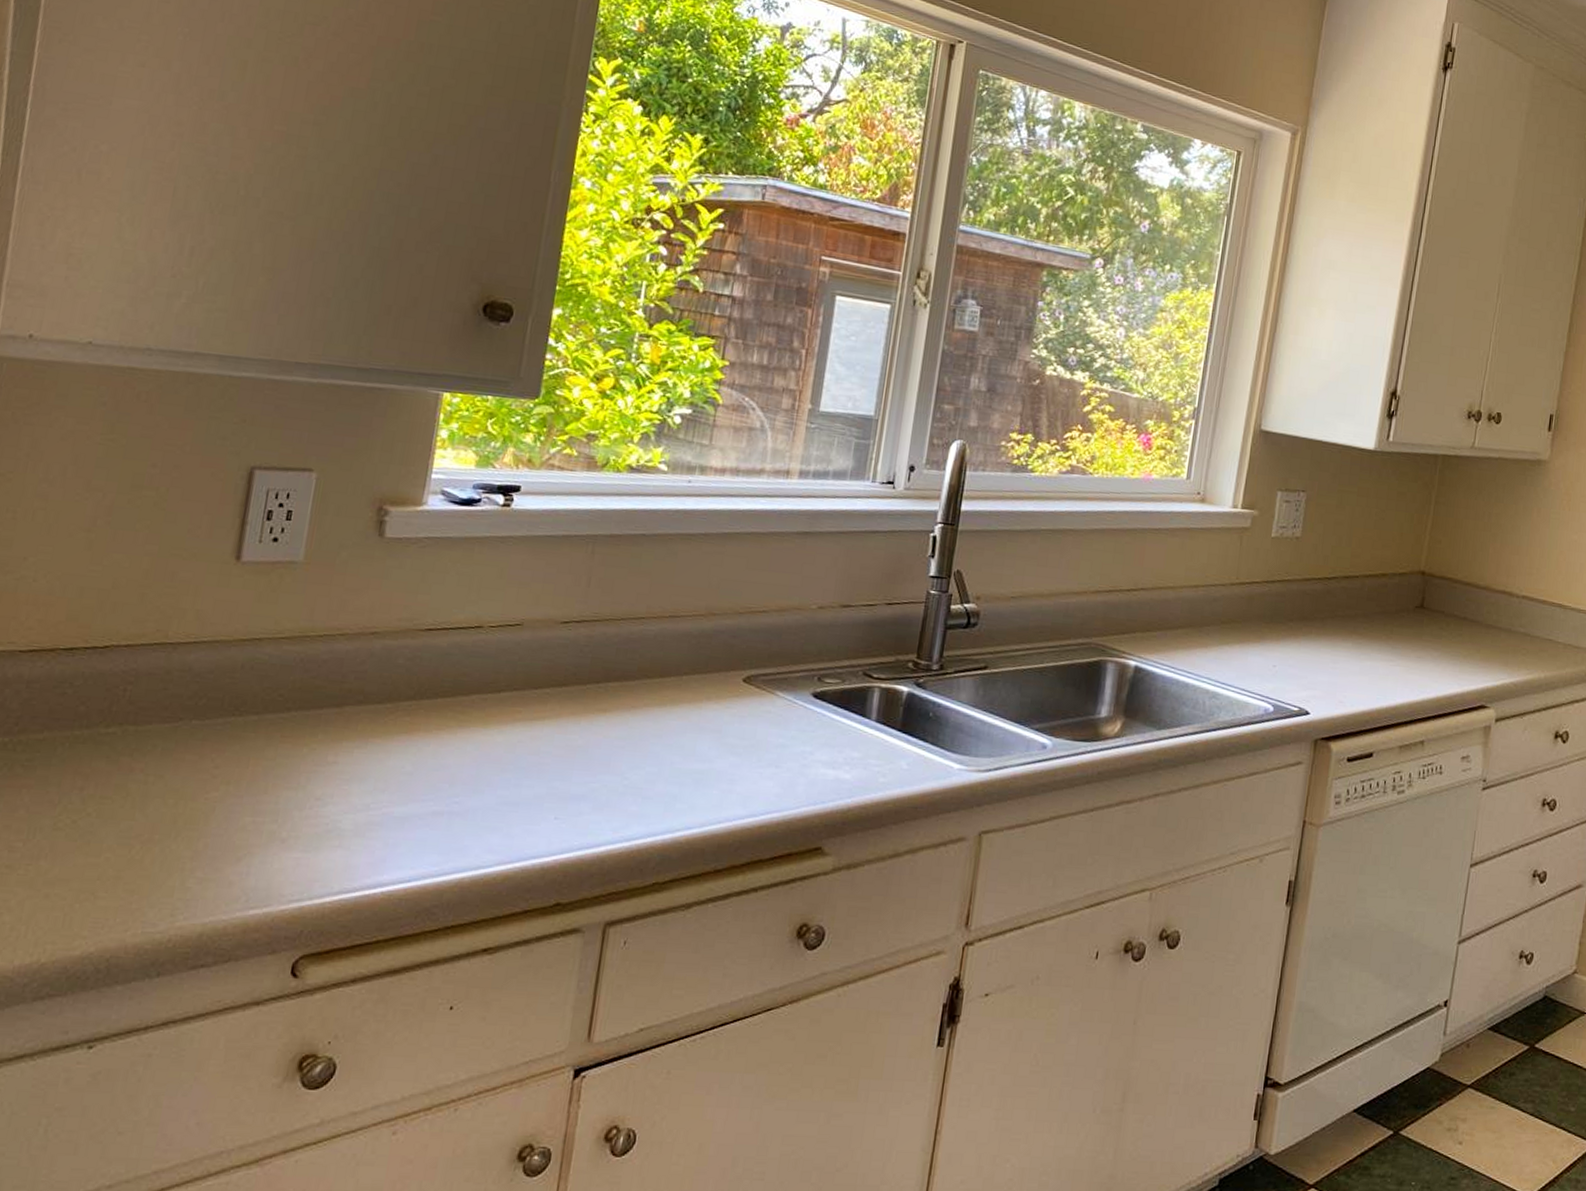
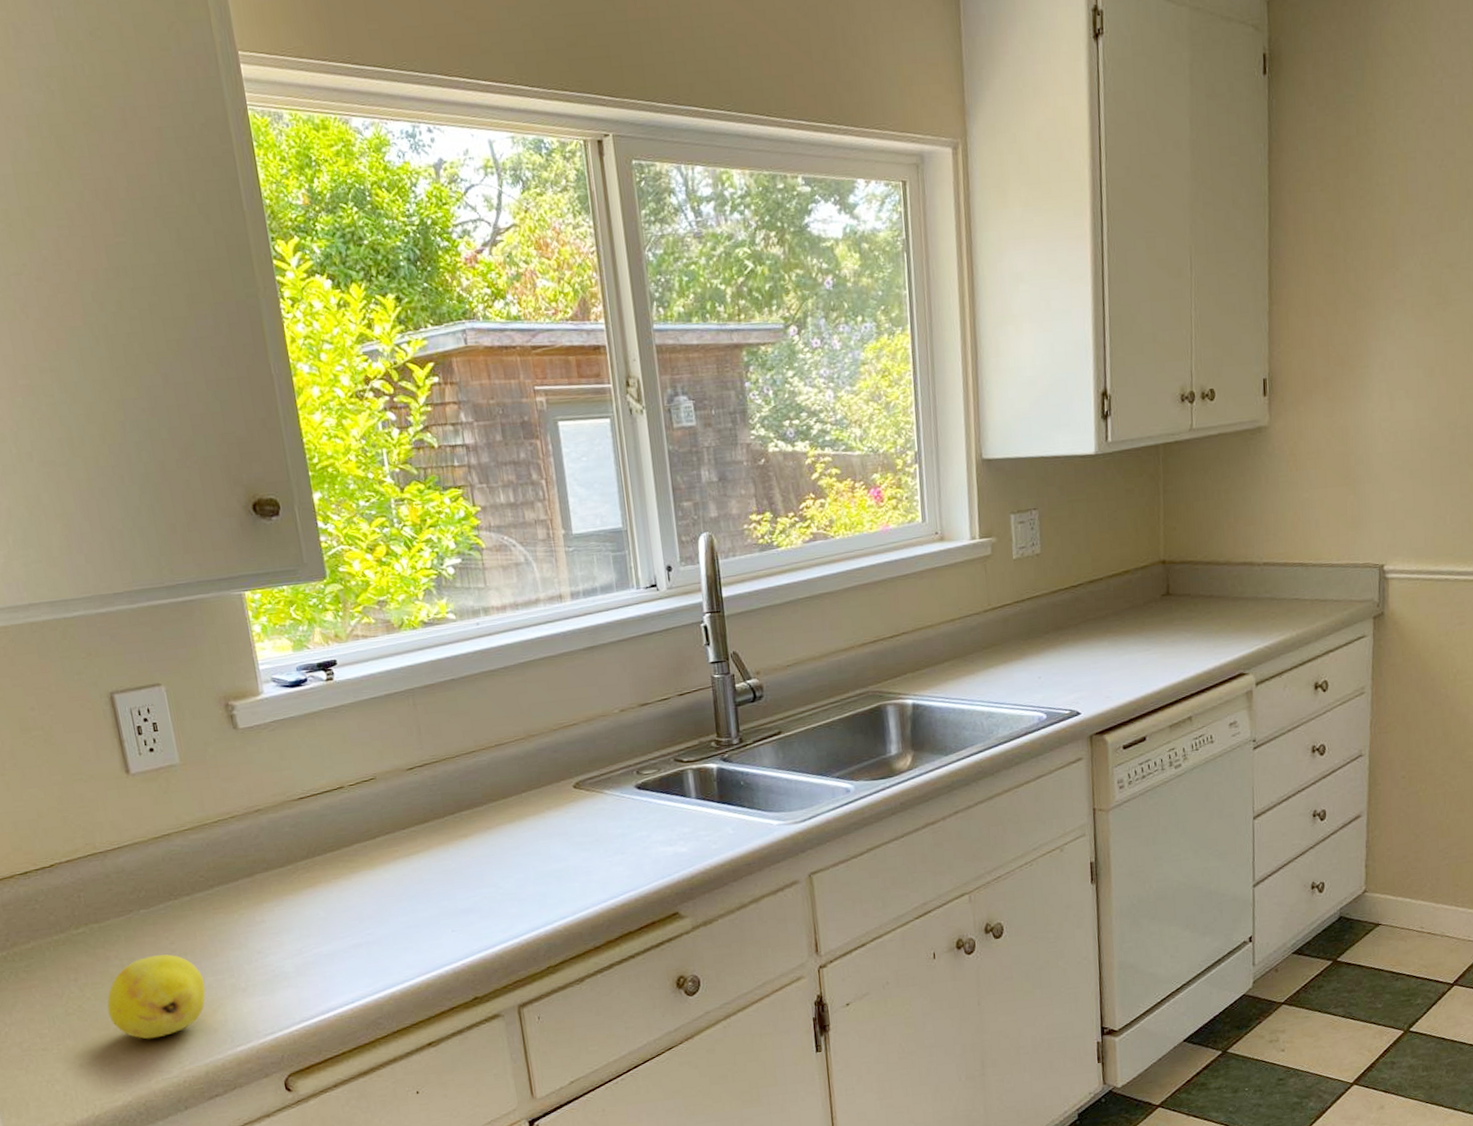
fruit: none [105,777,240,880] -> present [107,954,206,1039]

